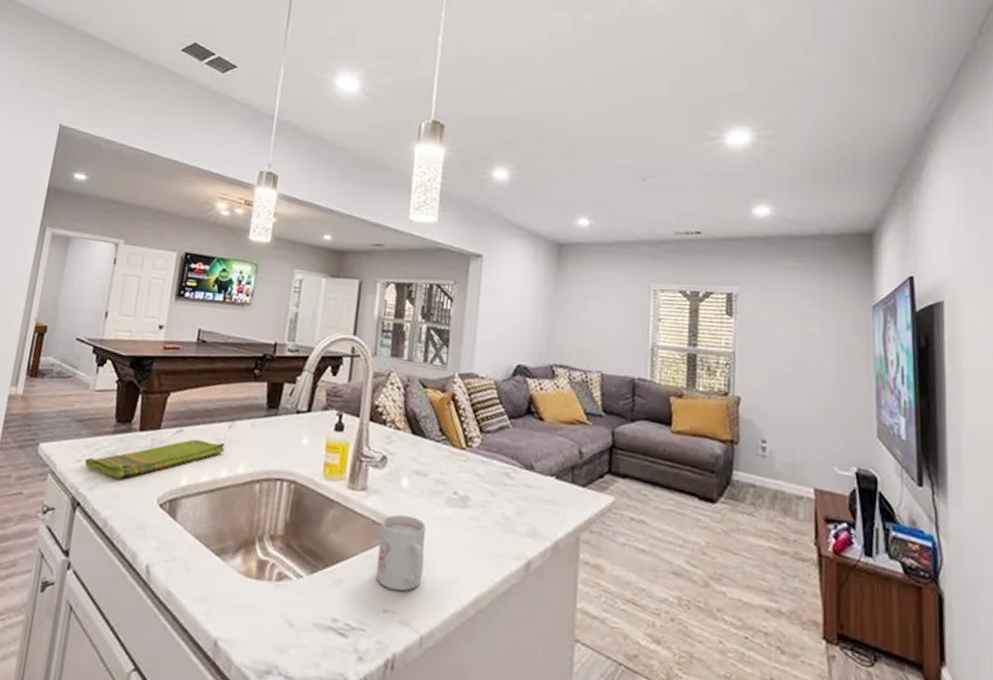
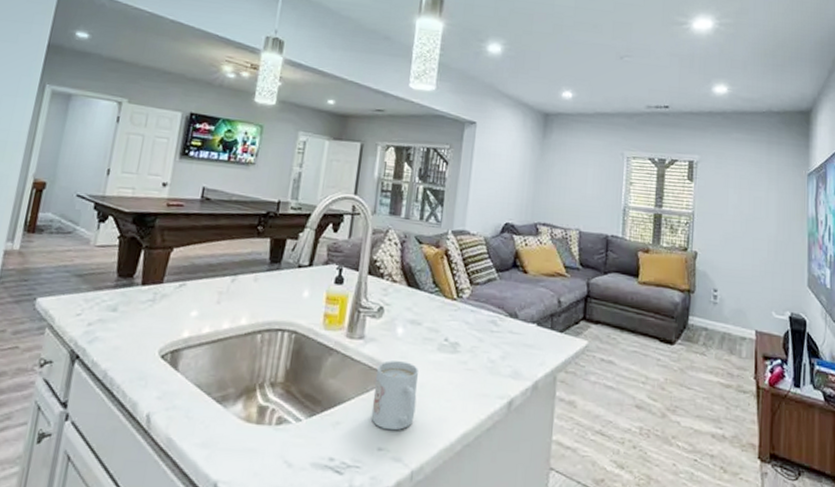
dish towel: present [84,439,225,479] -> none [84,292,228,331]

